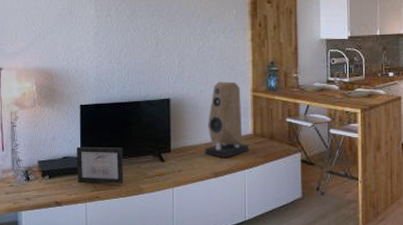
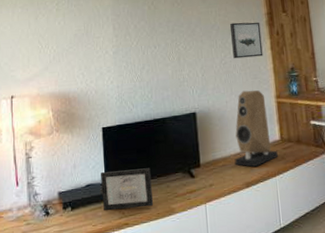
wall art: none [210,11,243,48] -> present [229,22,263,59]

